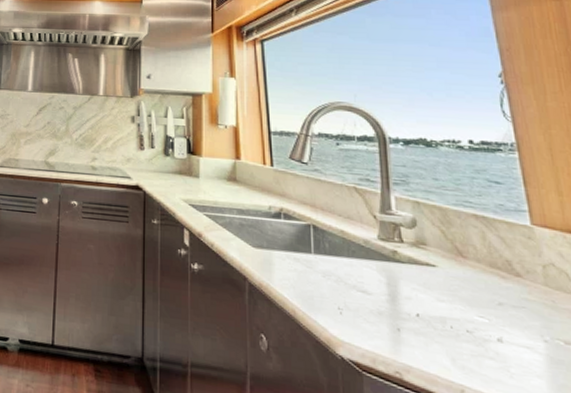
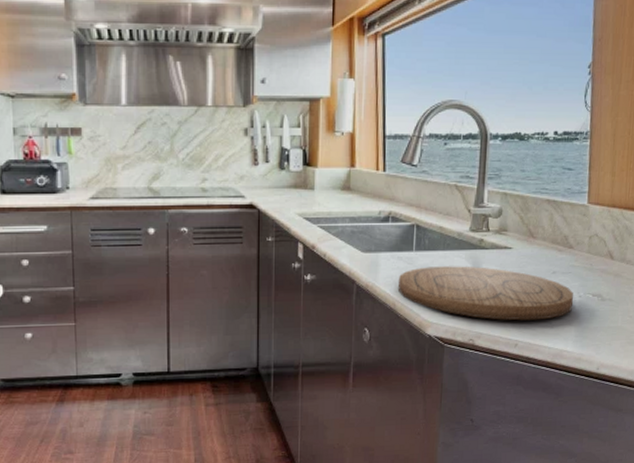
cutting board: none [296,273,538,365] -> present [398,266,574,321]

